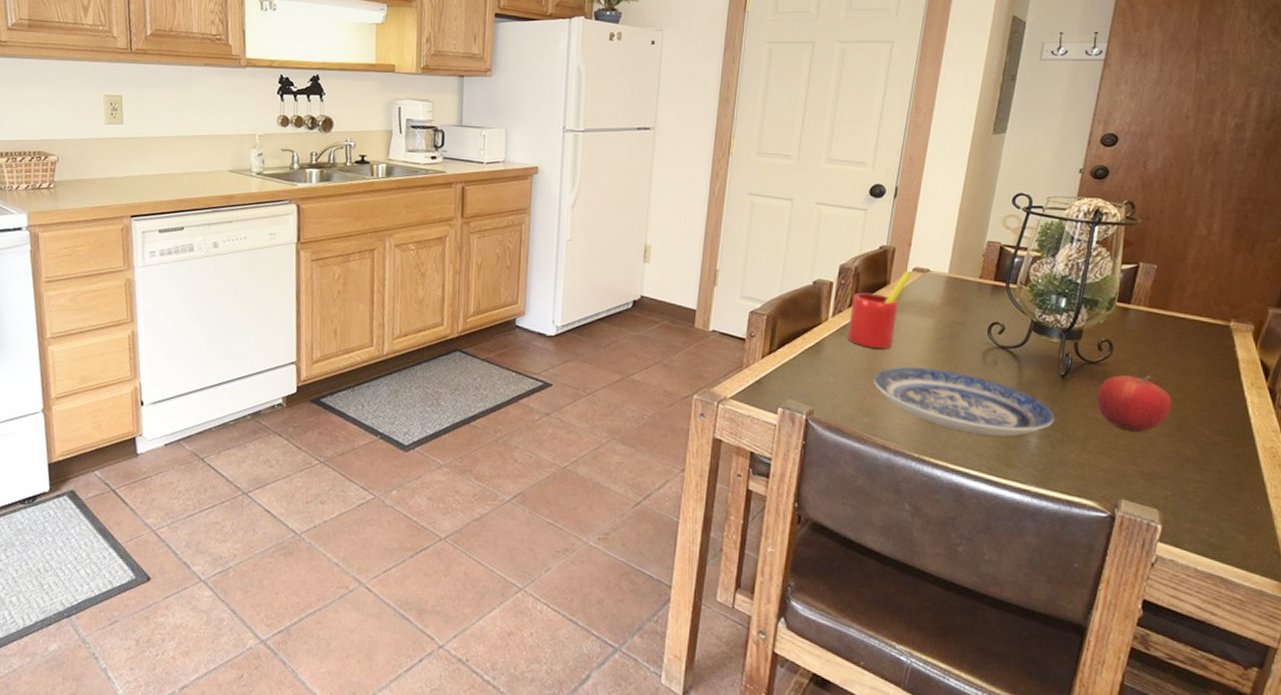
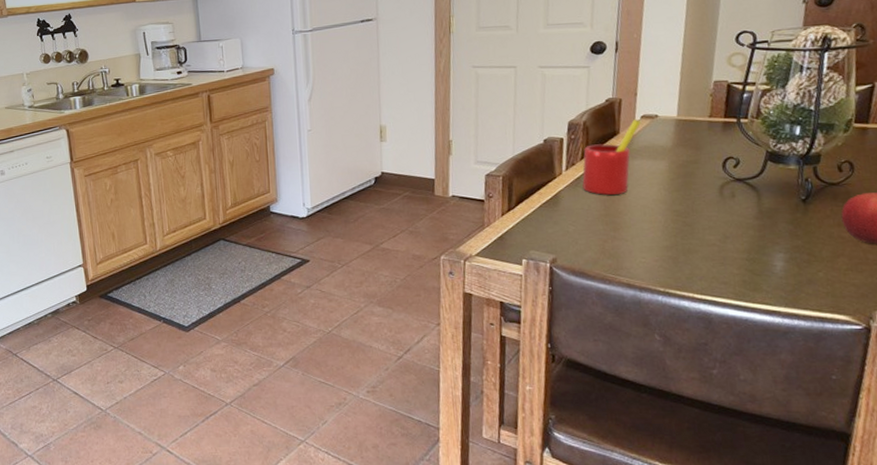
plate: present [873,366,1055,437] -> none [612,207,799,264]

